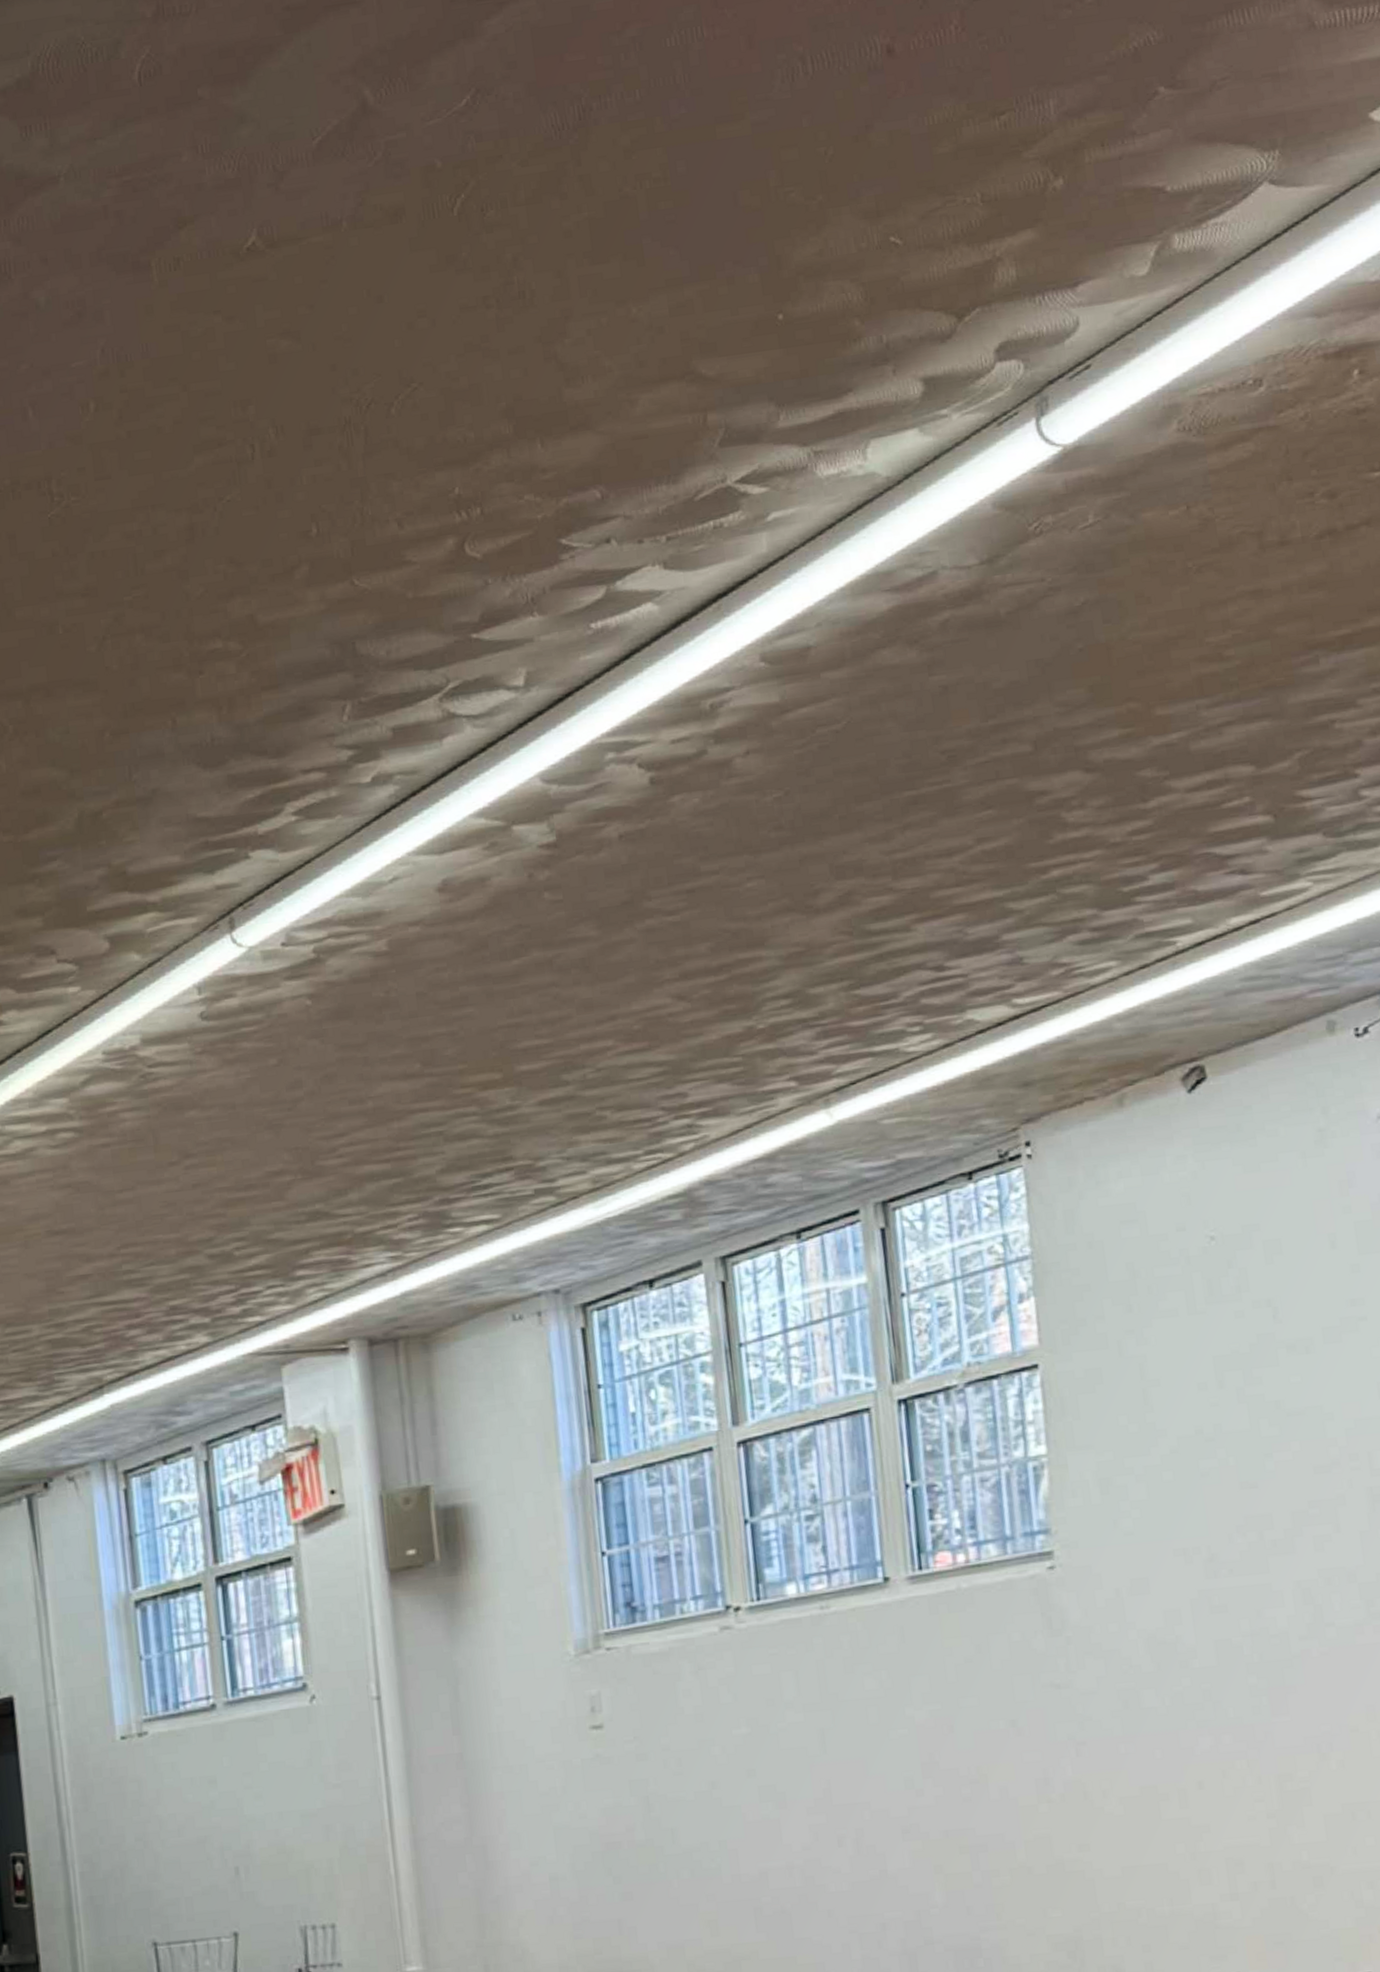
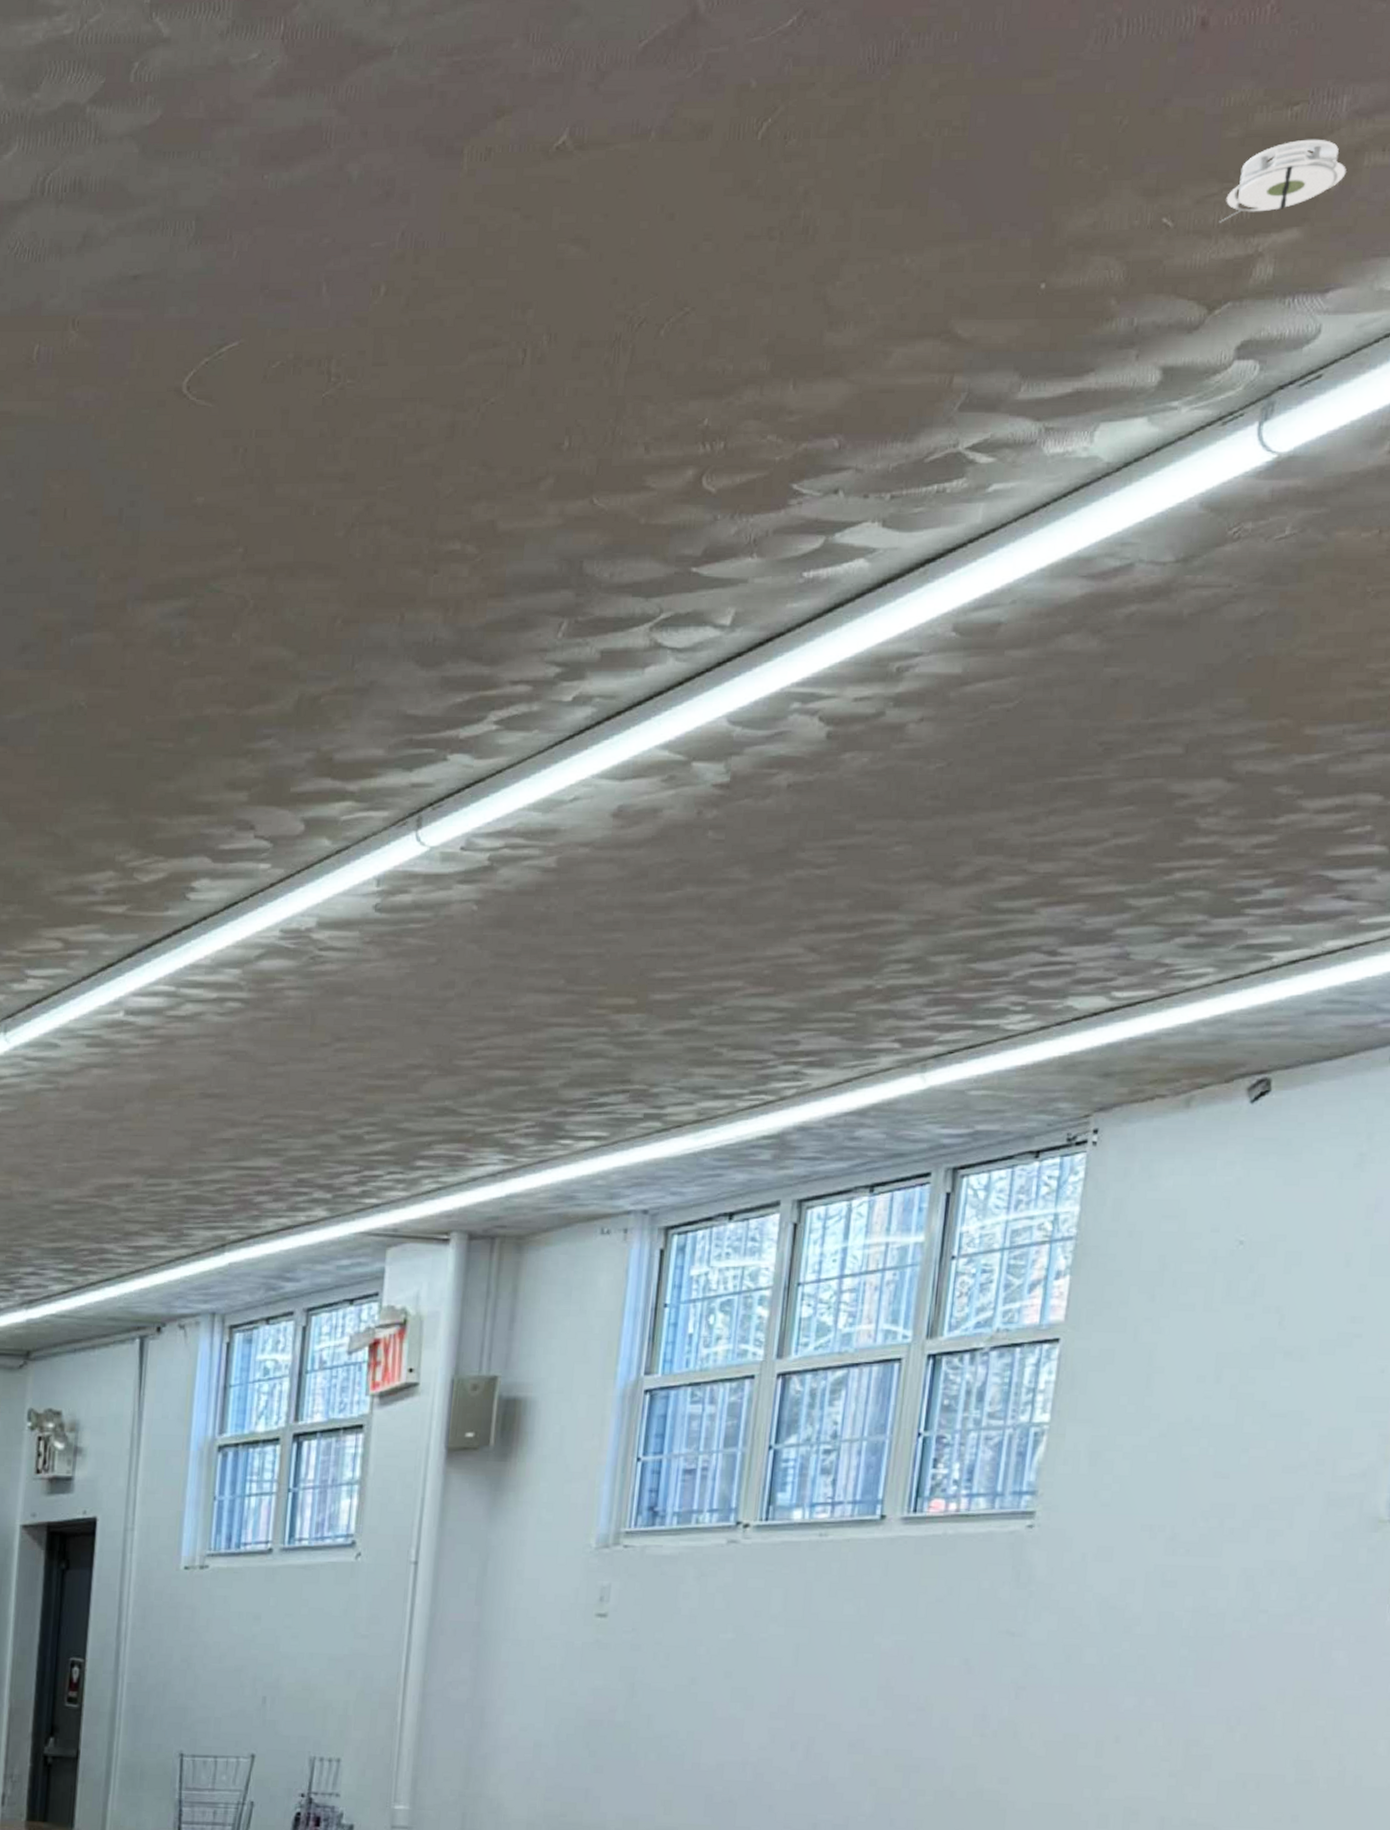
smoke detector: none [948,143,1069,235] -> present [1219,139,1346,223]

